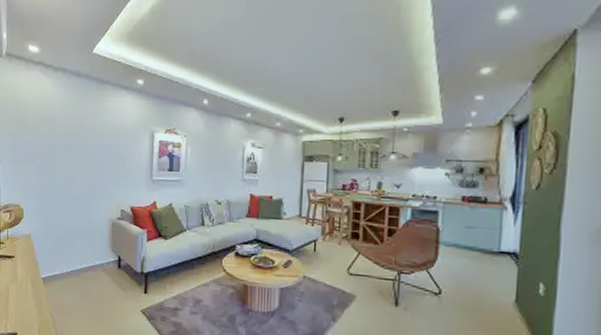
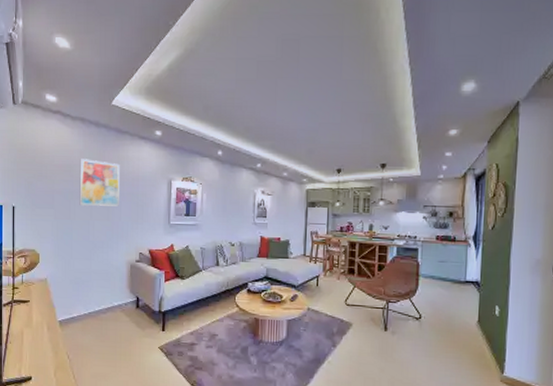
wall art: none [61,111,101,161] -> present [79,159,120,206]

